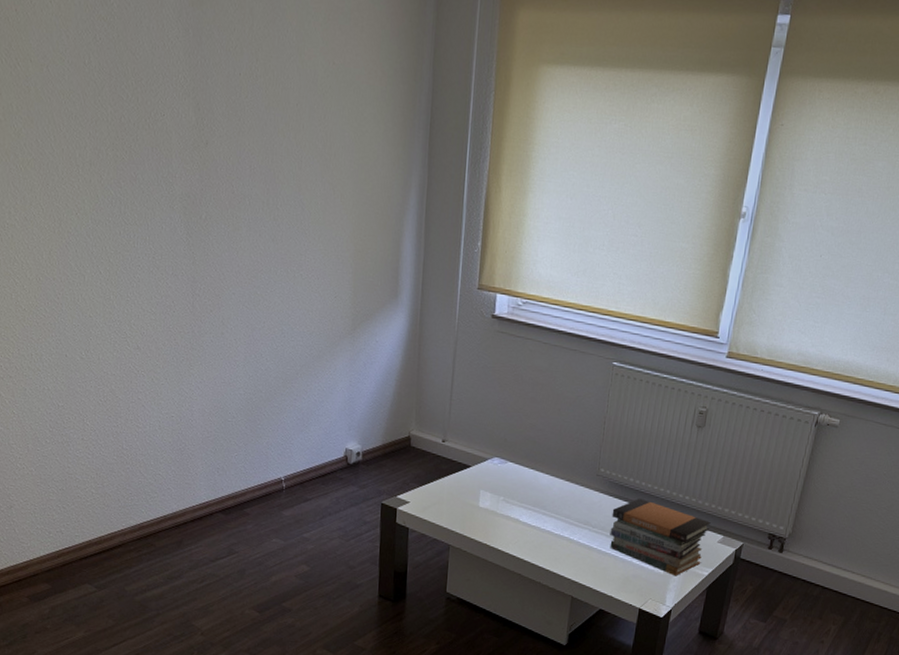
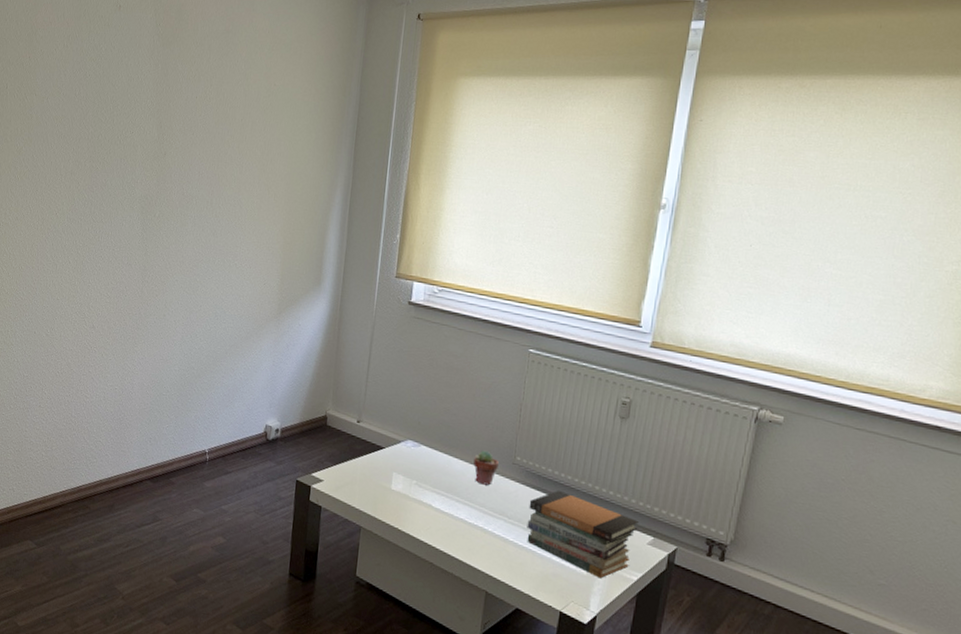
potted succulent: none [559,463,583,498] -> present [473,450,499,486]

